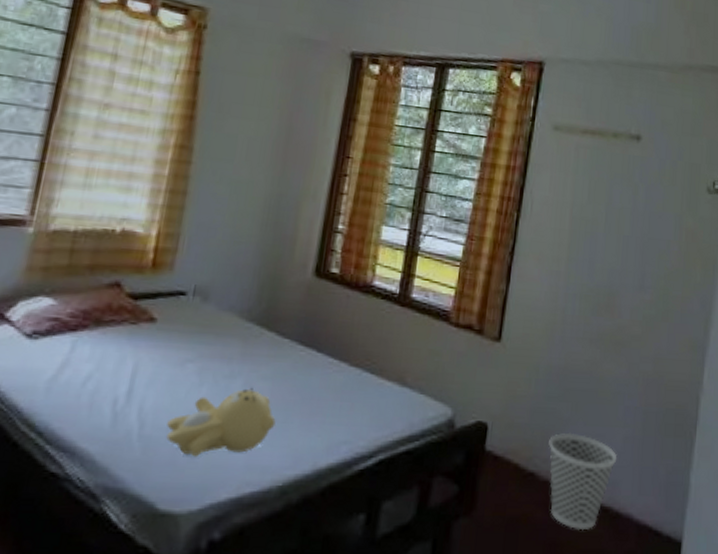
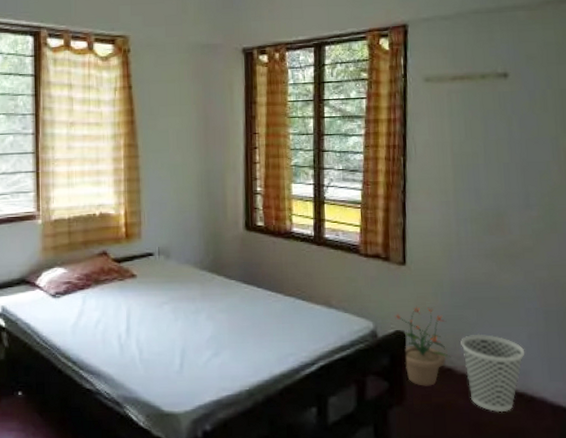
teddy bear: present [166,388,276,457] -> none [158,319,236,373]
potted plant: none [478,393,537,494] -> present [395,306,451,386]

